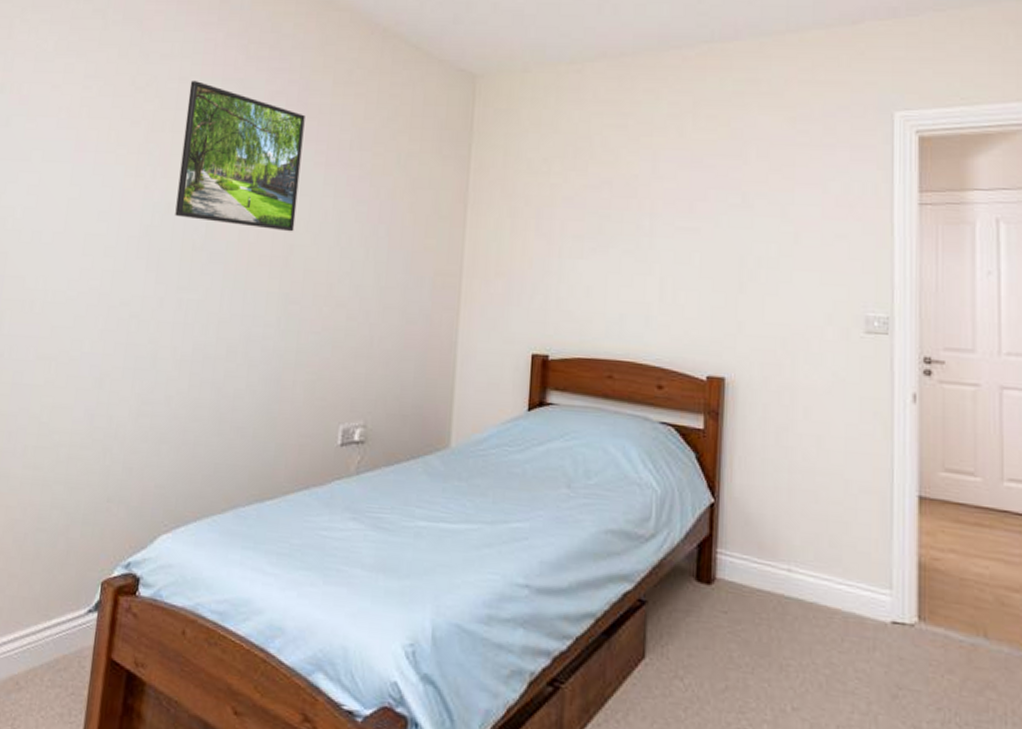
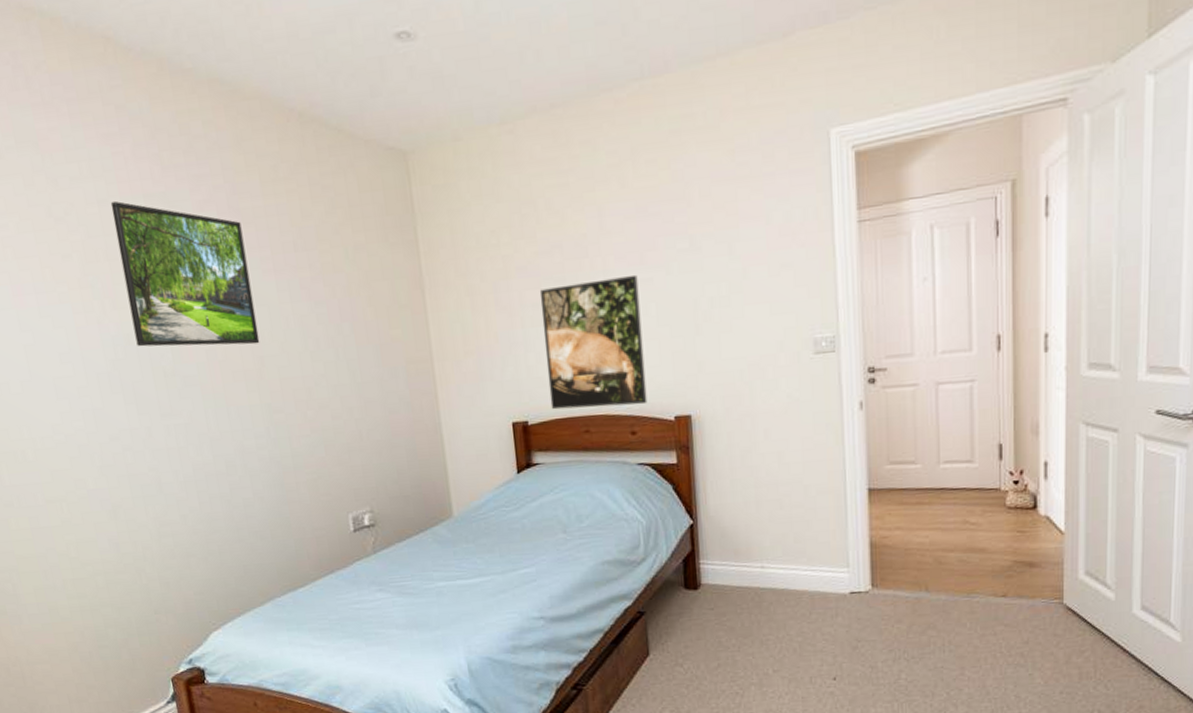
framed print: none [575,221,685,358] -> present [539,274,648,410]

